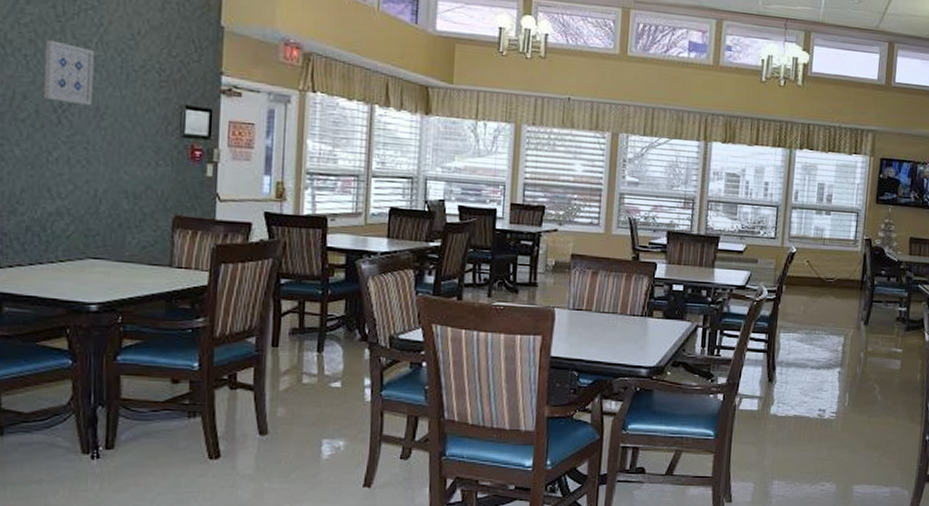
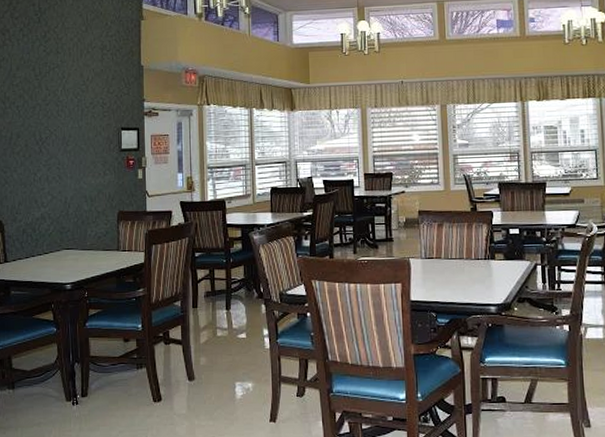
wall art: present [43,40,94,106] -> none [29,93,60,137]

